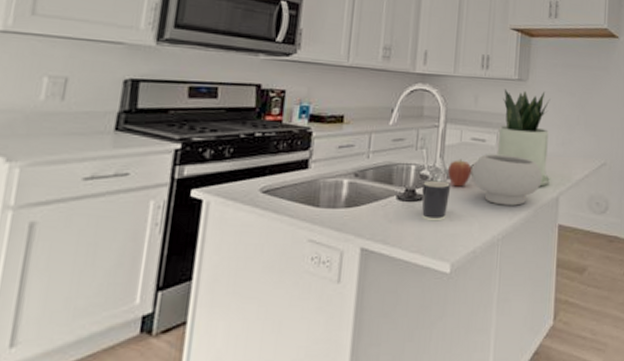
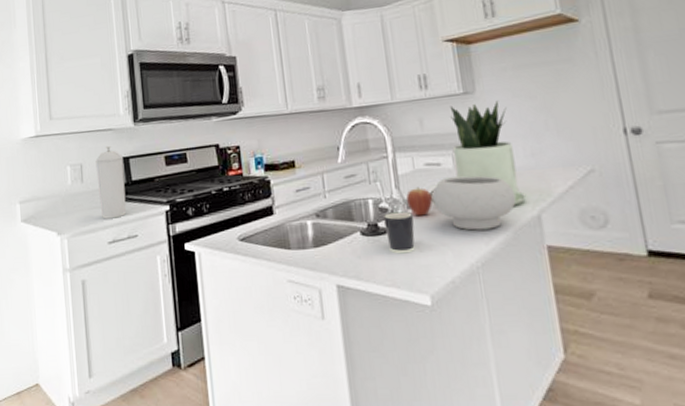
canister: none [82,61,132,150] -> present [95,145,127,219]

